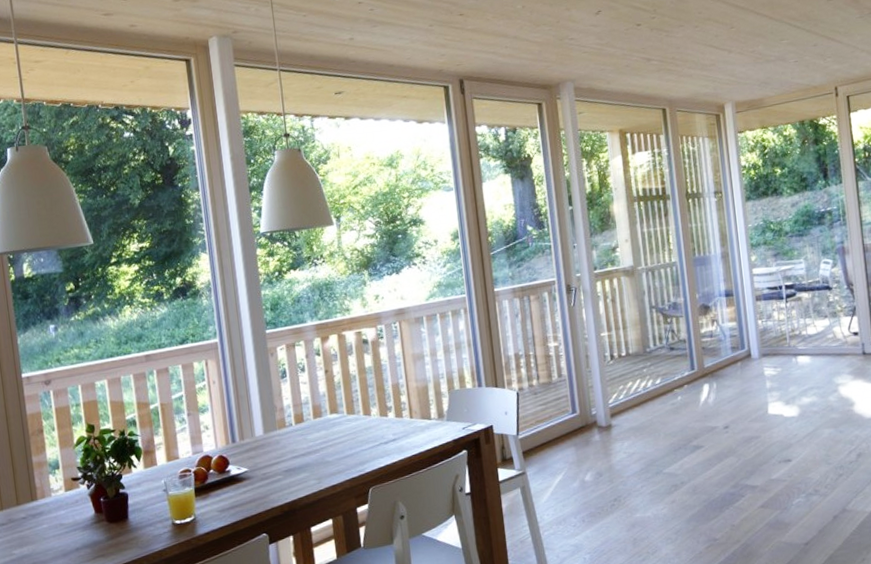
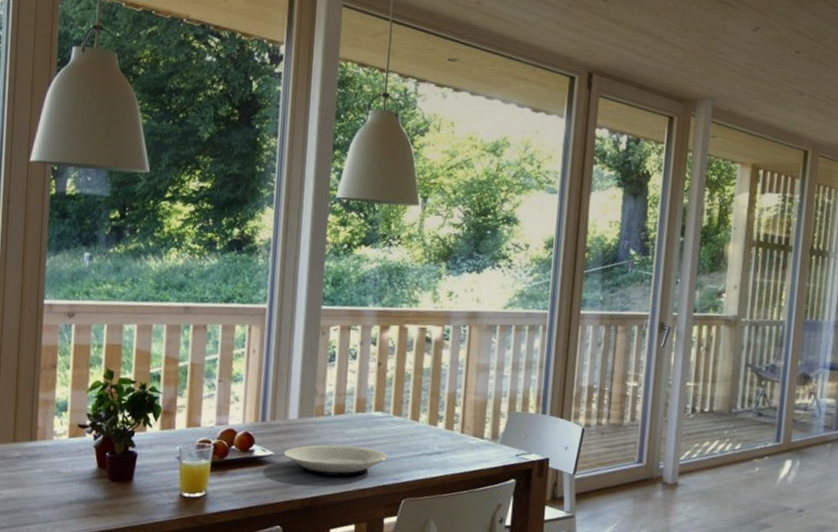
plate: none [256,447,349,481] -> present [283,444,387,477]

